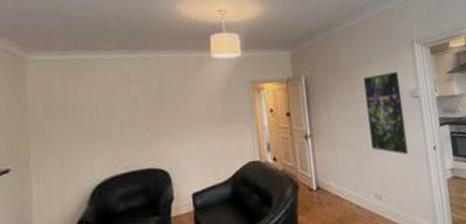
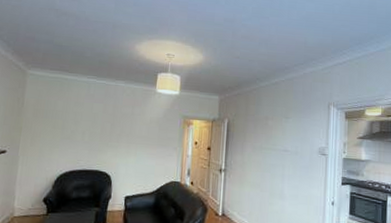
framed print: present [364,72,409,155] -> none [274,128,310,204]

